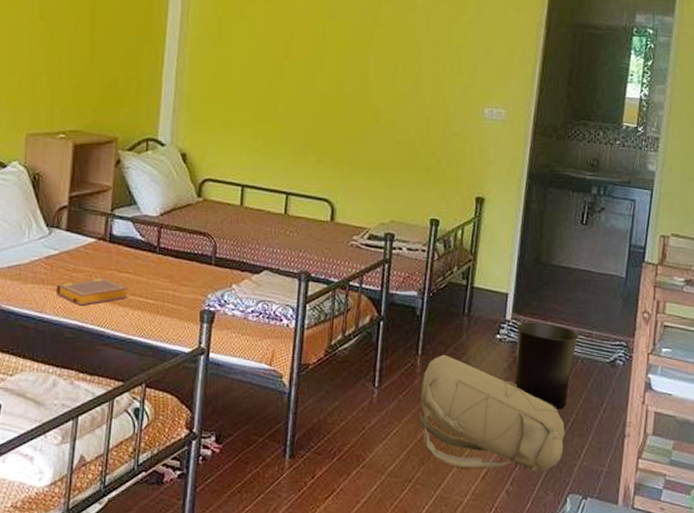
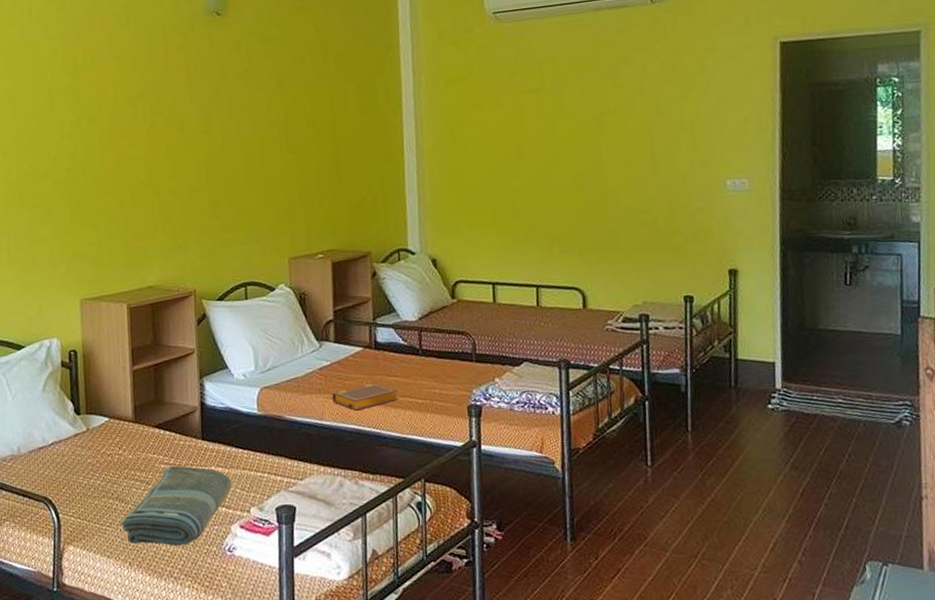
backpack: present [419,354,565,473] -> none [693,428,856,541]
waste bin: present [515,322,579,409] -> none [788,388,857,476]

